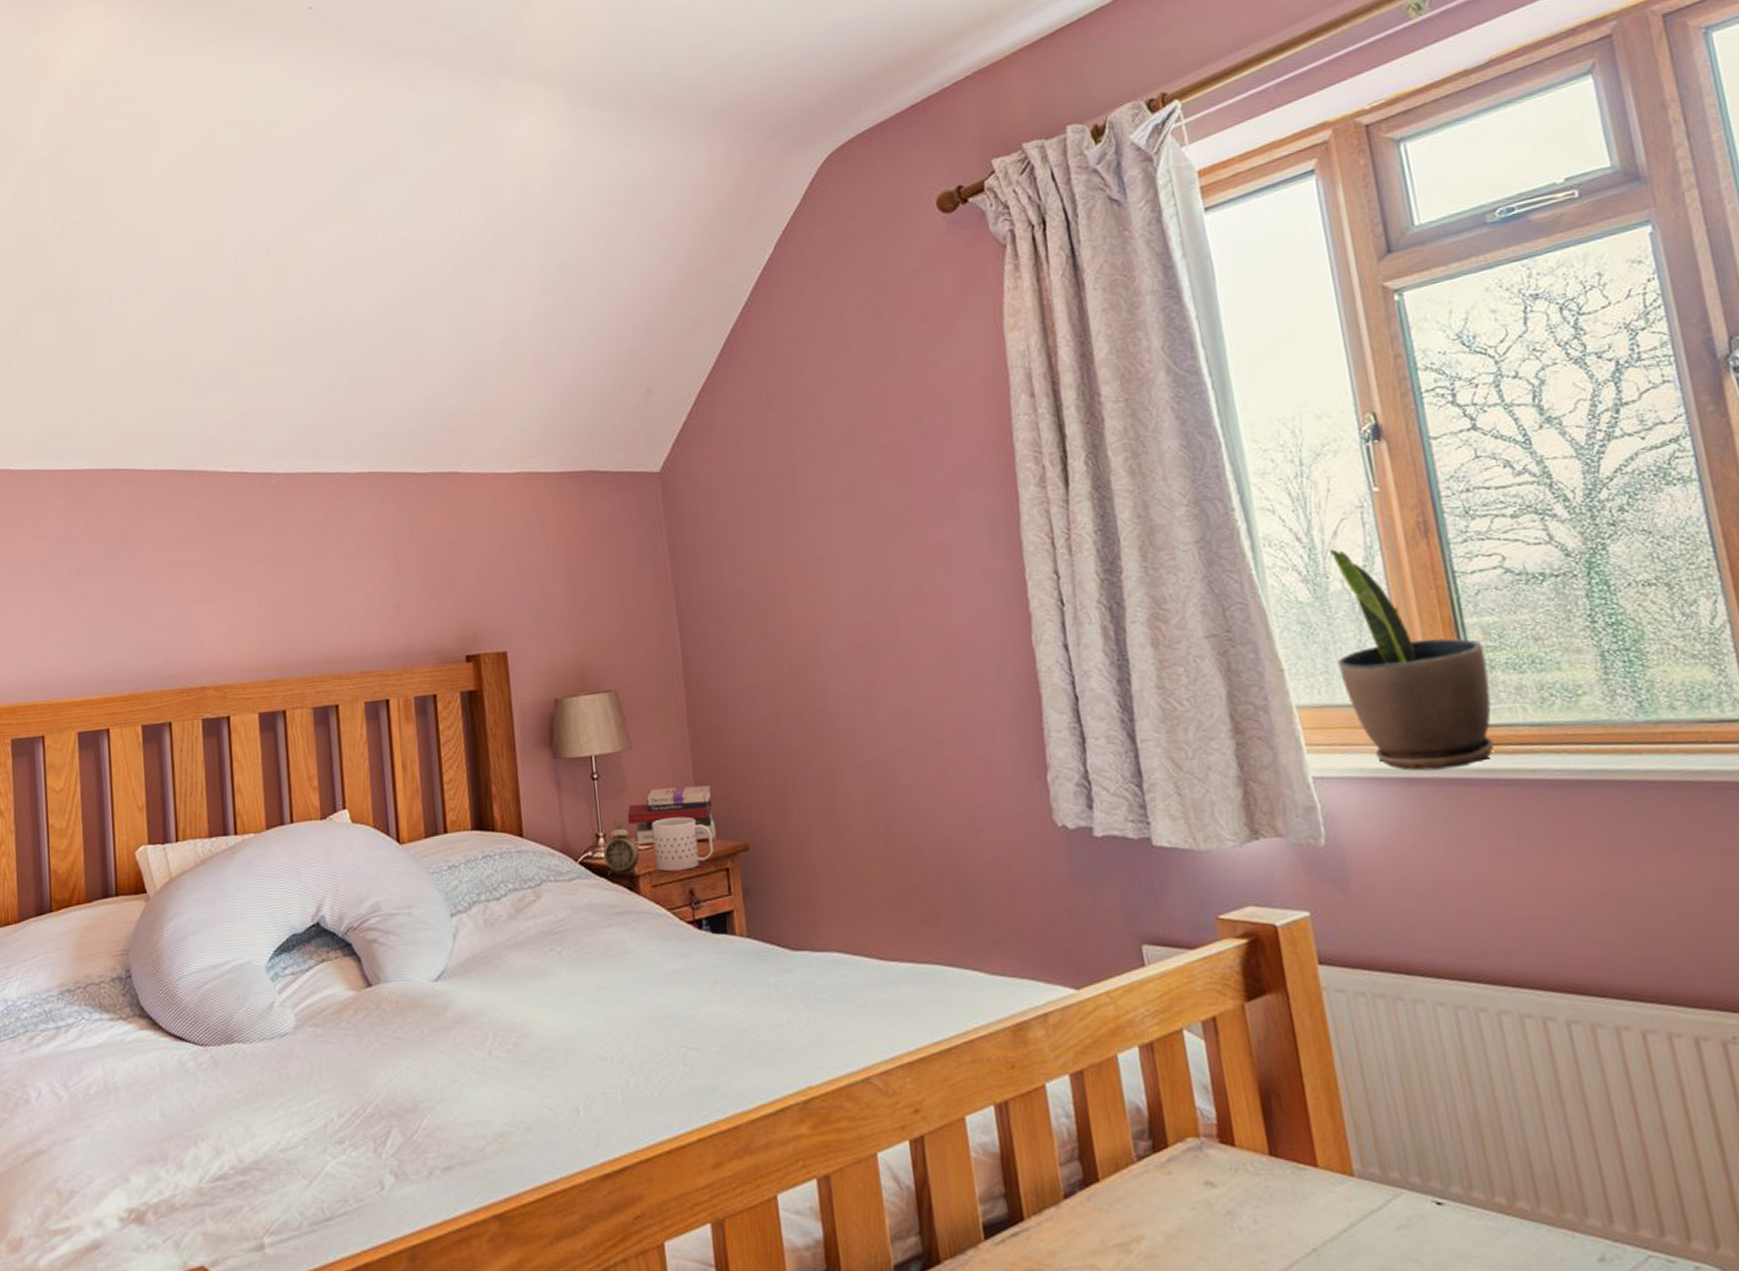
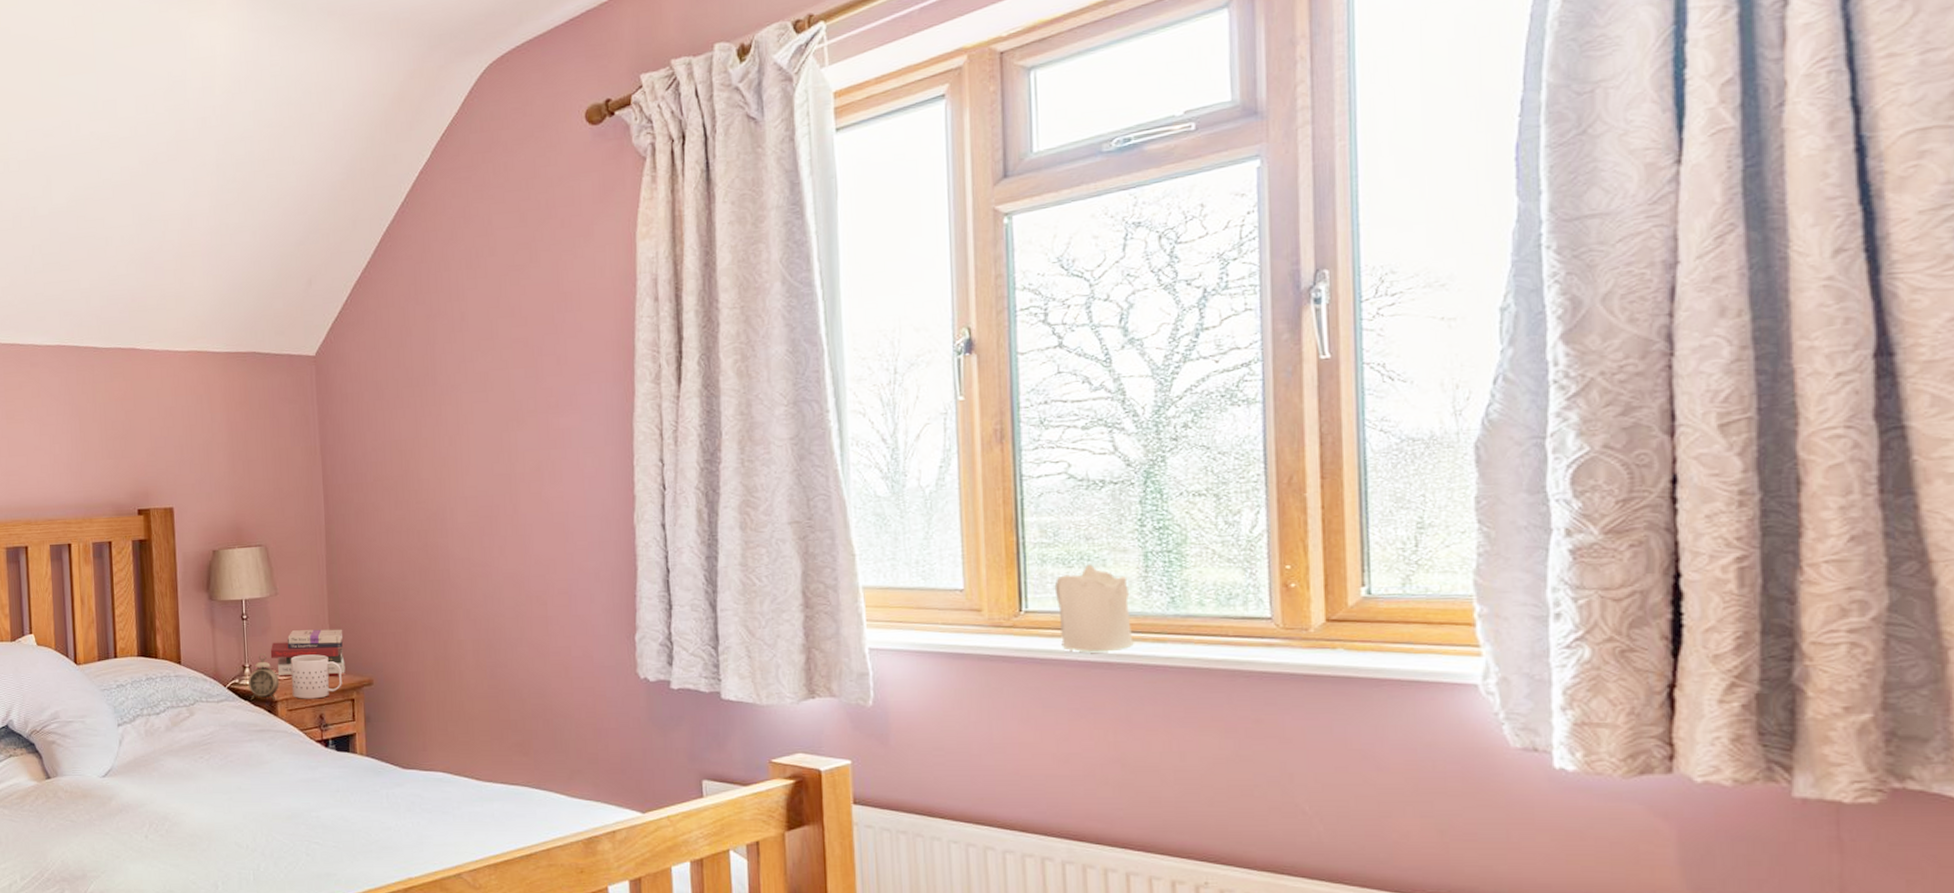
potted plant: present [1328,549,1495,771] -> none [905,450,1039,648]
candle: none [1508,668,1606,769] -> present [1054,564,1134,653]

